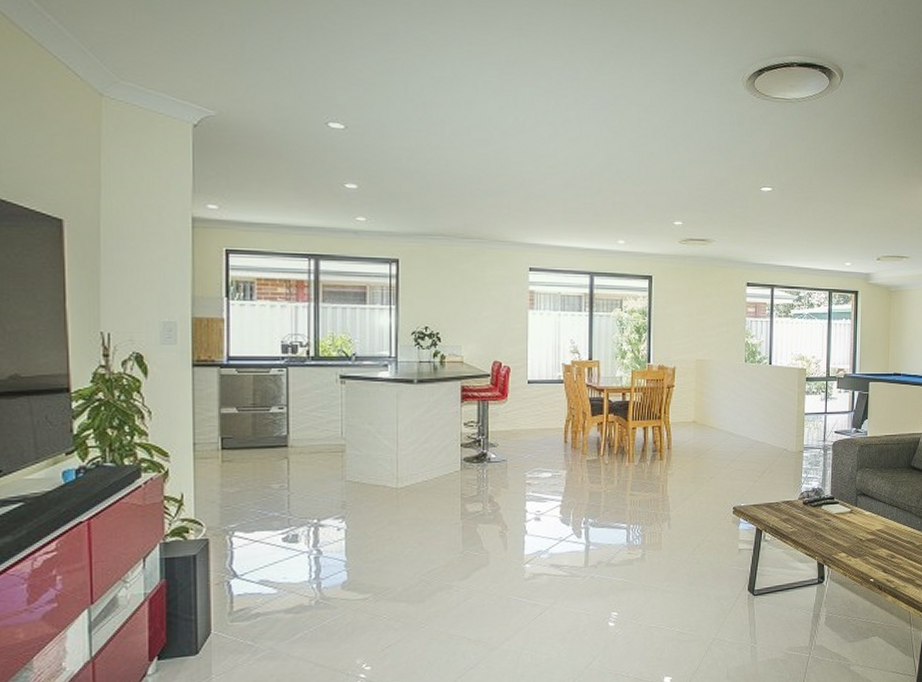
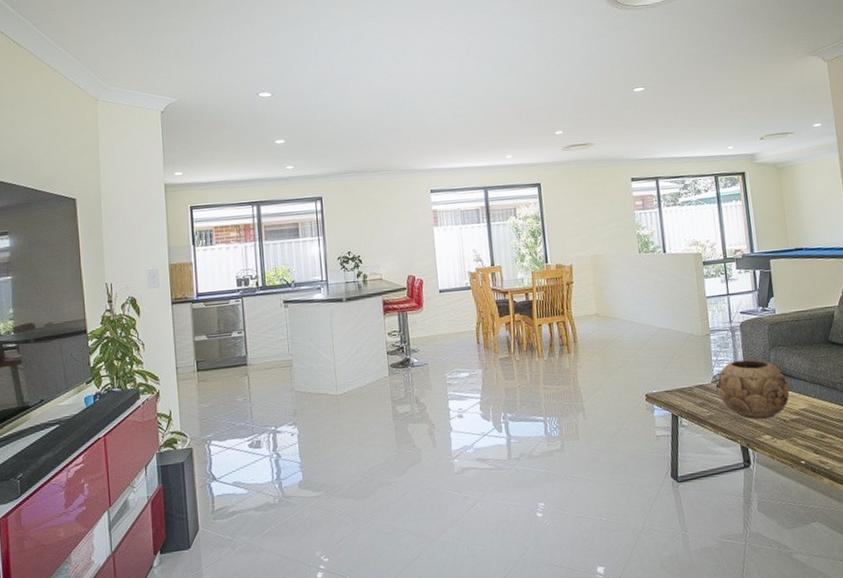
decorative bowl: none [804,478,869,538] -> present [717,359,790,420]

